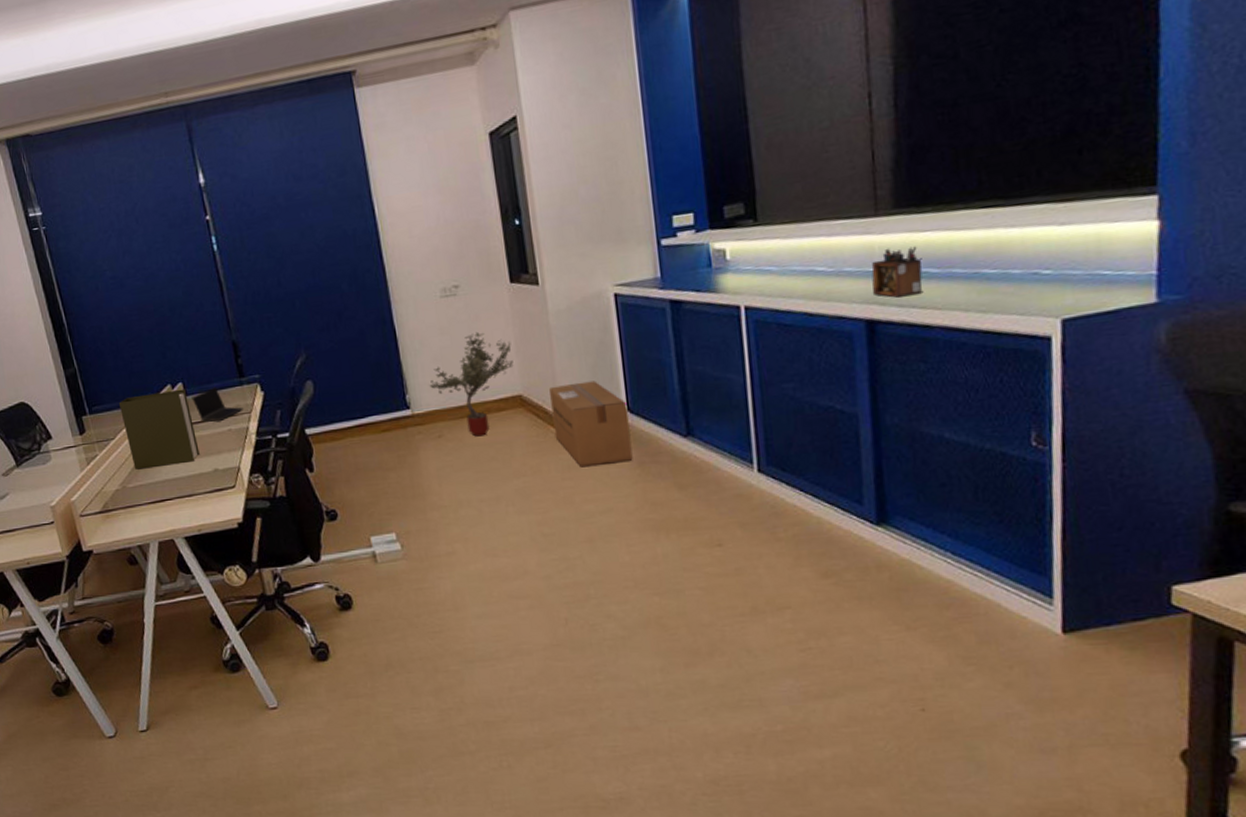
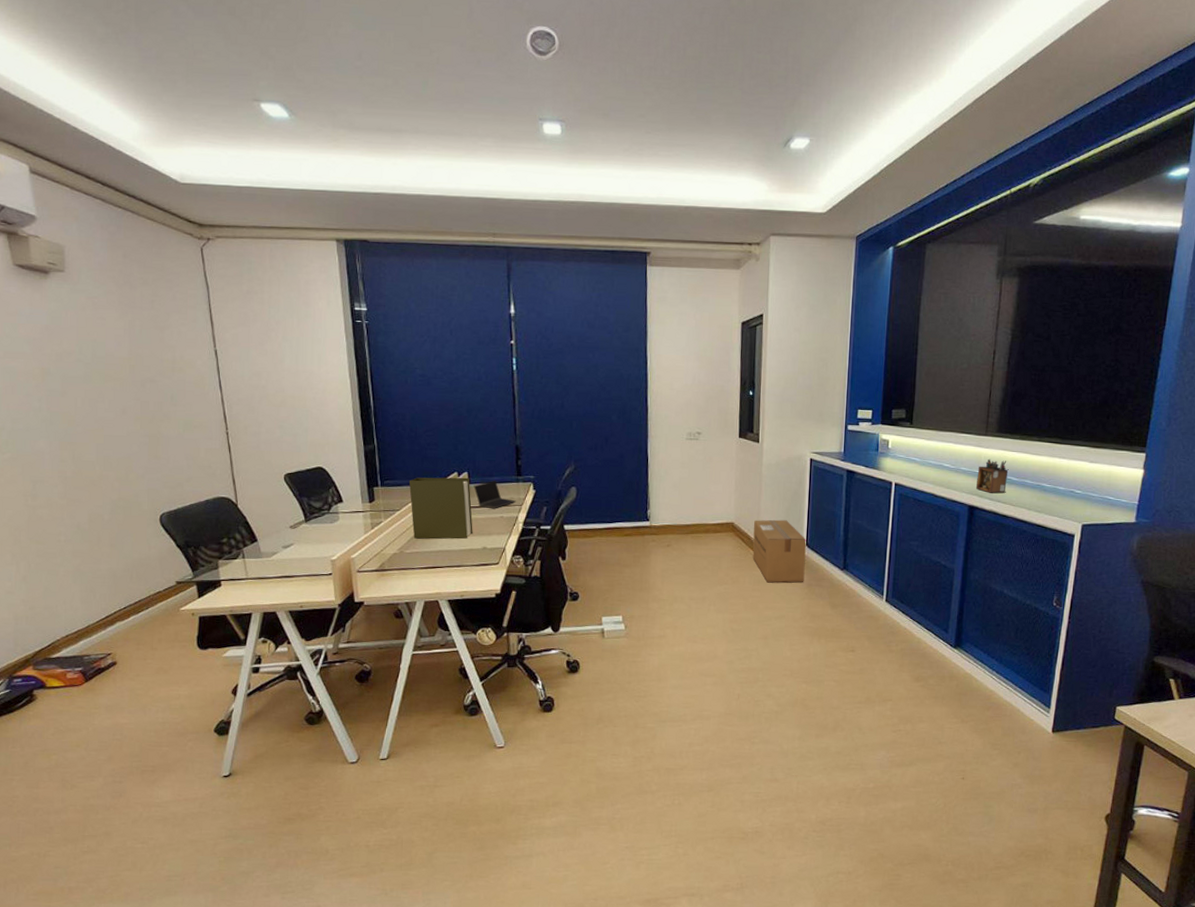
potted tree: present [429,331,514,437] -> none [667,470,732,550]

